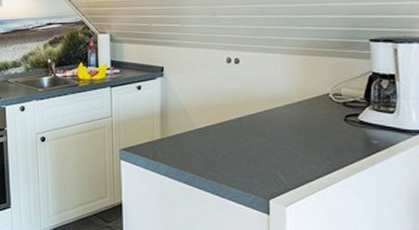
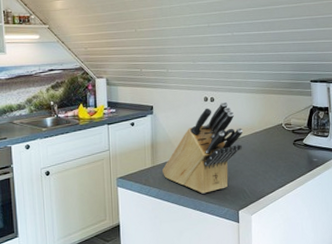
knife block: none [174,63,277,175] -> present [162,101,243,194]

